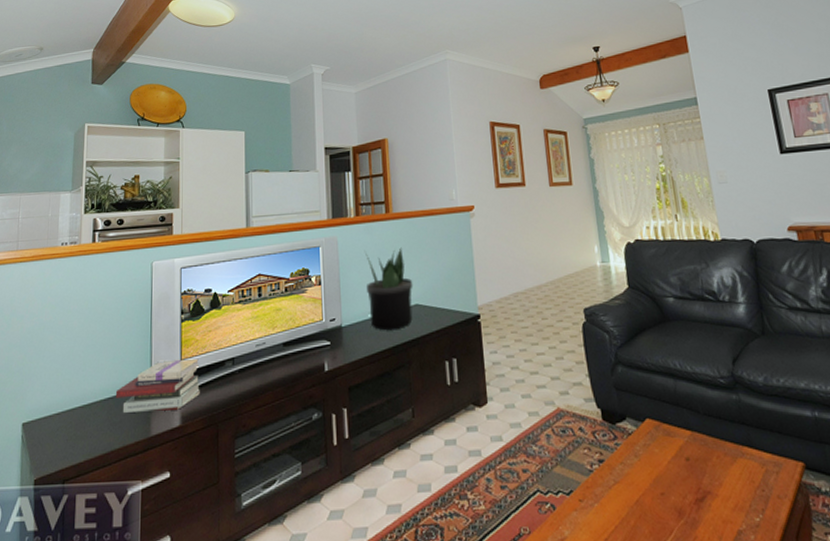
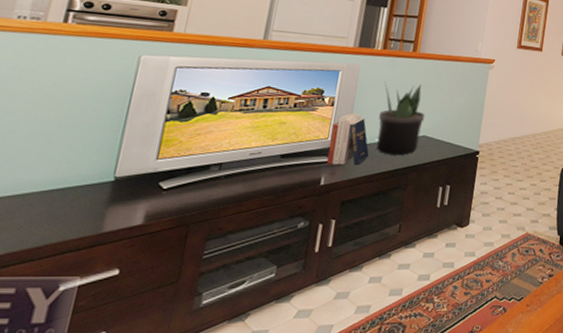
books: present [115,359,200,413] -> none [62,158,179,208]
books: none [324,288,365,349] -> present [327,112,369,165]

